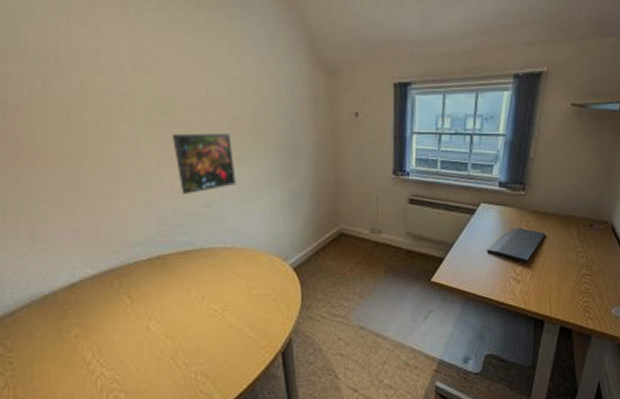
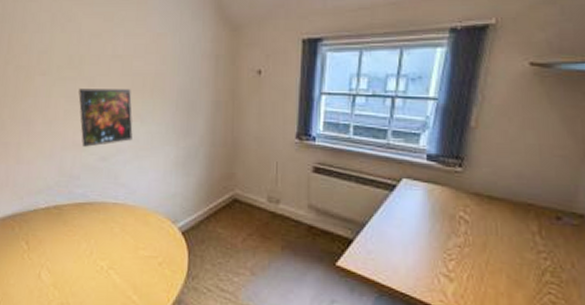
computer keyboard: present [486,227,546,262] -> none [408,212,491,257]

